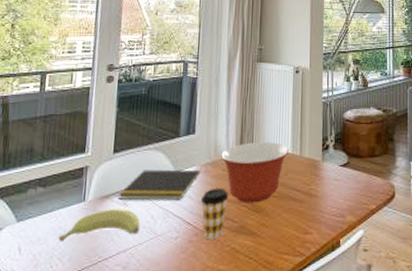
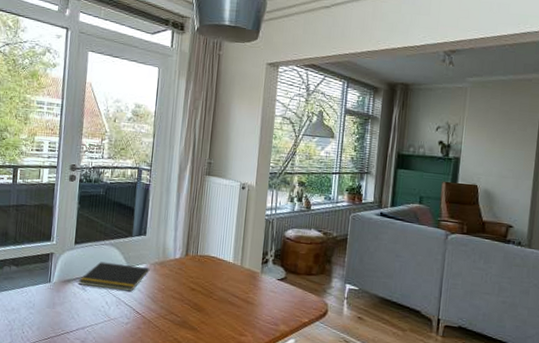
banana: present [58,209,141,242] -> none [28,291,97,316]
coffee cup: present [200,189,229,239] -> none [149,285,174,329]
mixing bowl: present [221,142,290,203] -> none [168,248,231,303]

